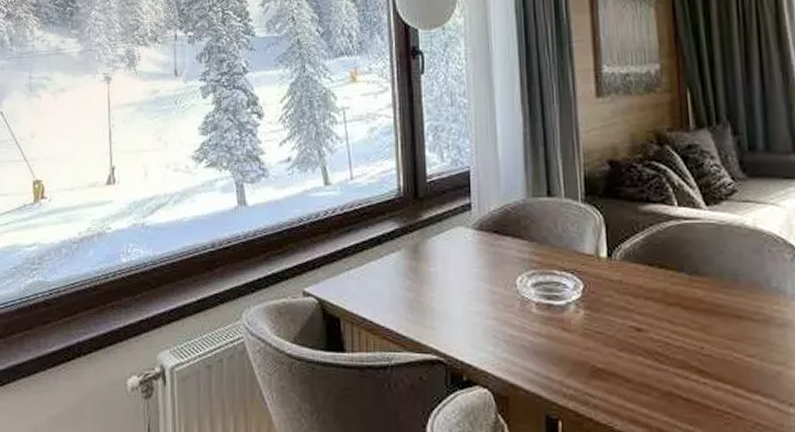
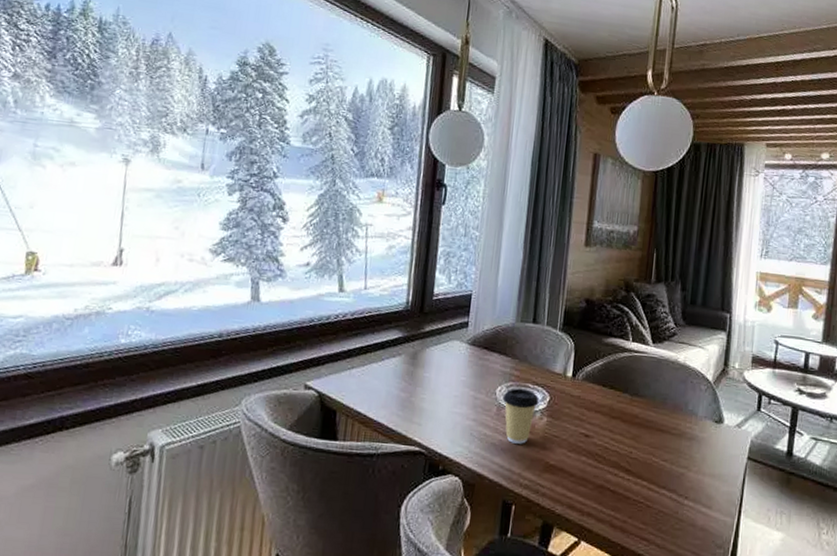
coffee cup: none [525,276,571,345] -> present [502,388,539,444]

